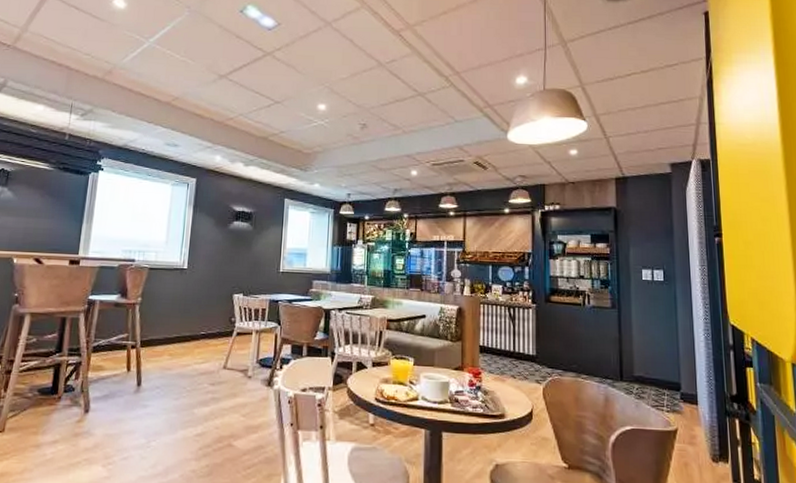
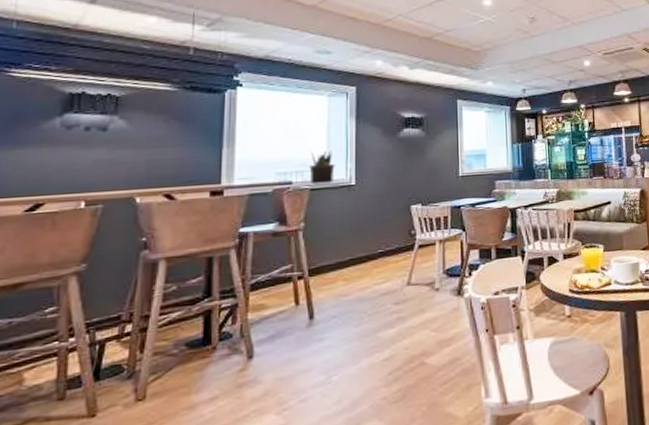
planter: none [150,235,172,265] -> present [309,151,335,185]

